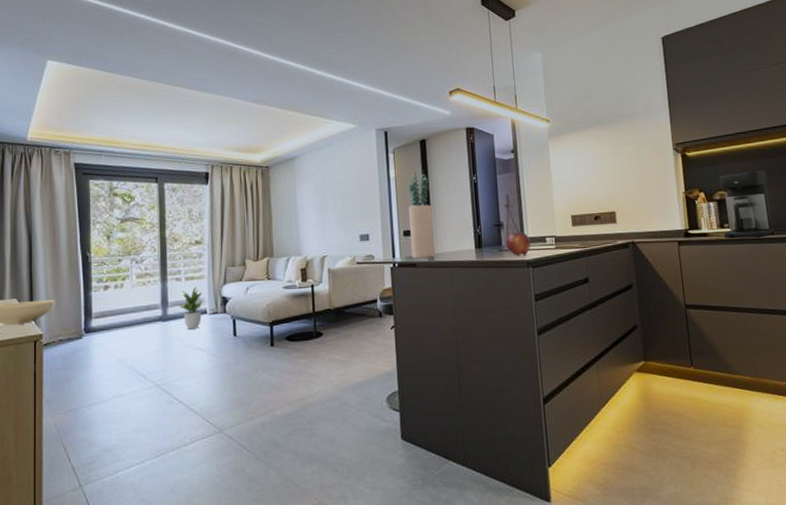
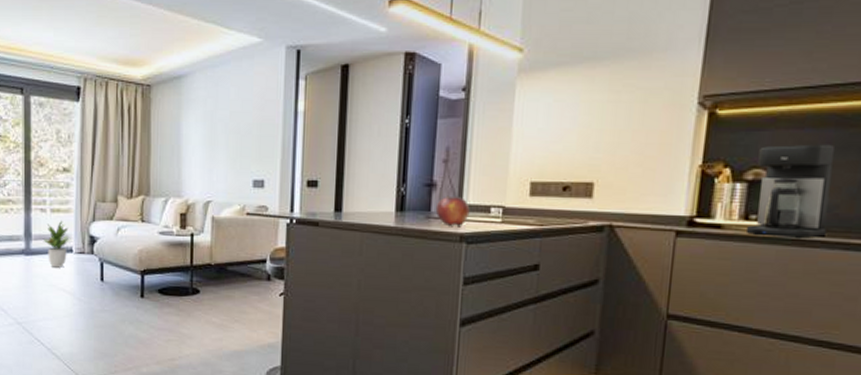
vase: present [408,170,435,260] -> none [315,105,346,218]

